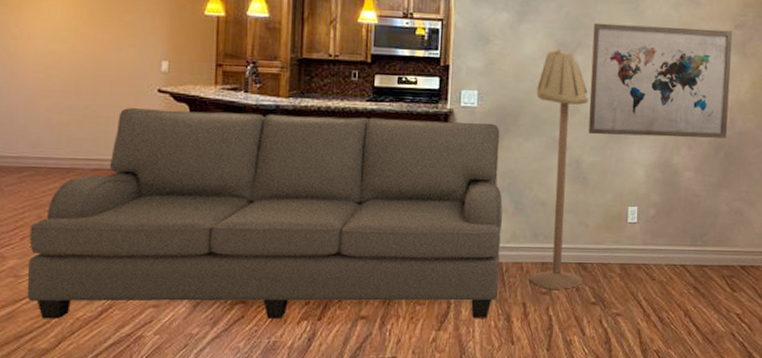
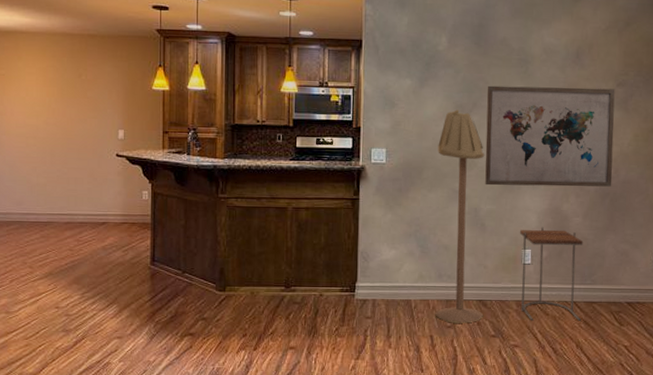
sofa: present [26,108,503,319] -> none [16,170,411,349]
side table: none [625,182,695,287] -> present [519,227,584,321]

